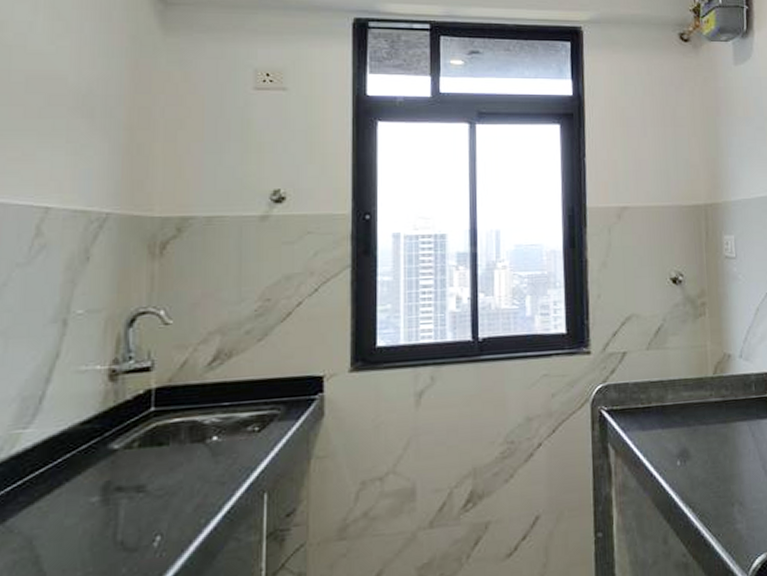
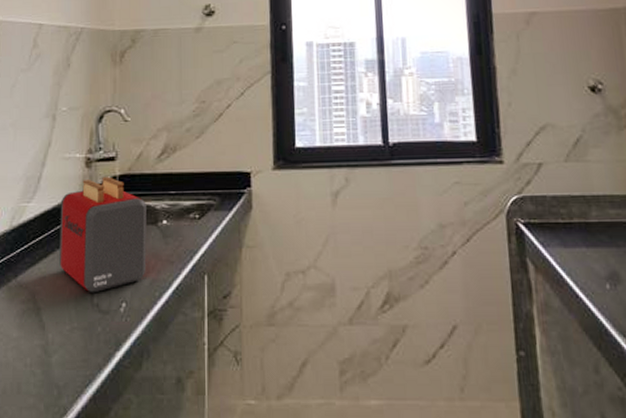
toaster: none [69,390,191,530] -> present [59,176,147,293]

